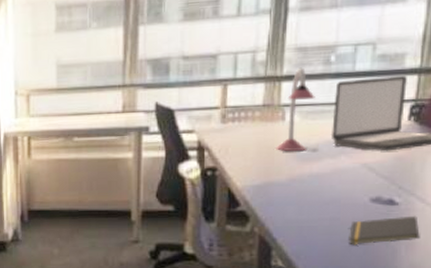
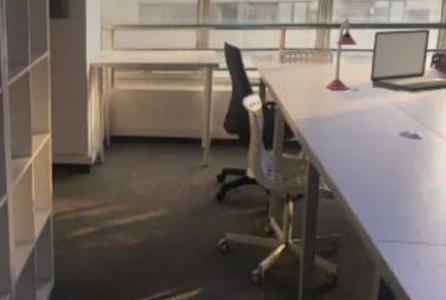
notepad: present [349,215,420,246] -> none [382,148,438,173]

